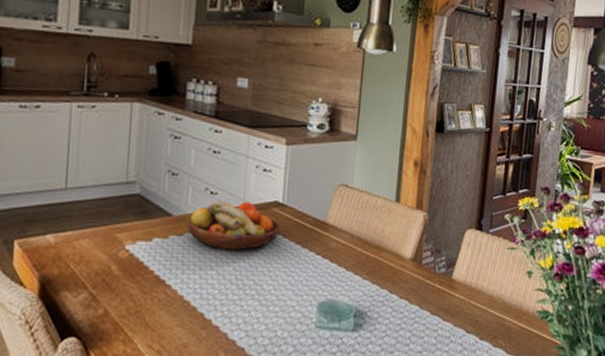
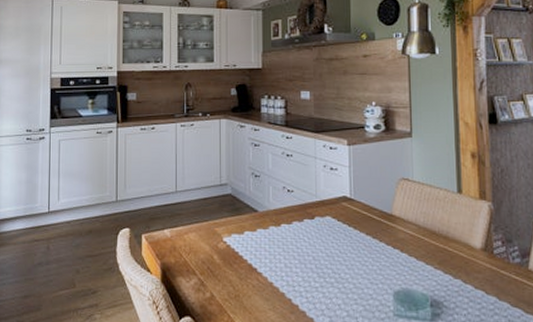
fruit bowl: present [188,201,281,250] -> none [272,198,351,242]

